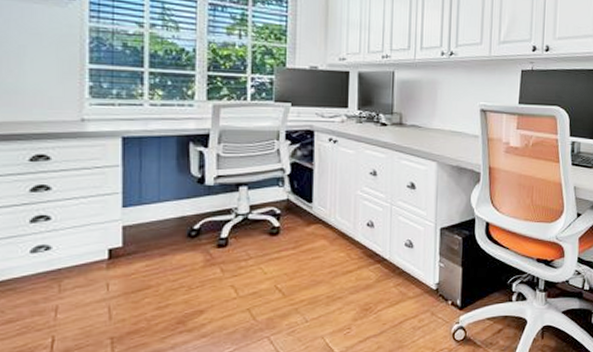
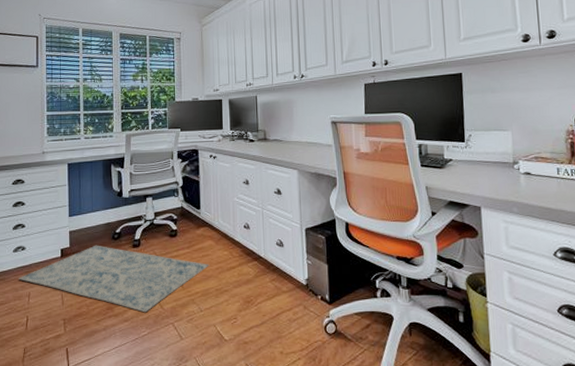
rug: none [39,244,321,326] -> present [18,245,210,313]

